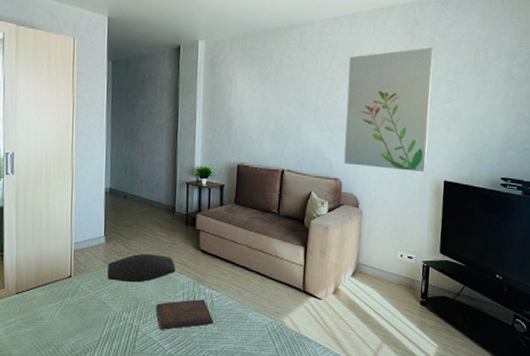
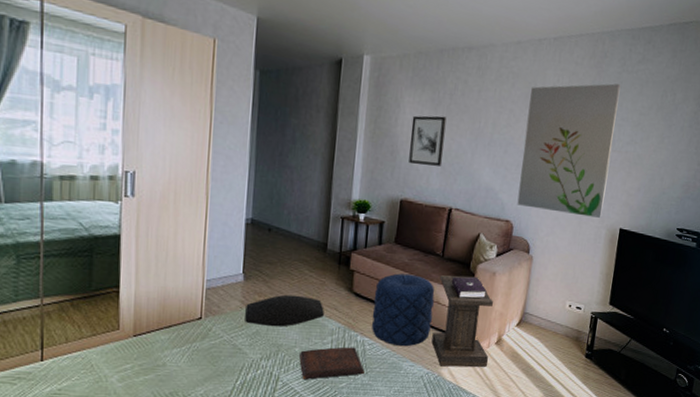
pouf: none [218,231,274,298] -> present [372,273,435,347]
wall art: none [243,88,274,133] -> present [409,115,447,166]
lectern: none [273,231,328,316] -> present [431,275,493,367]

